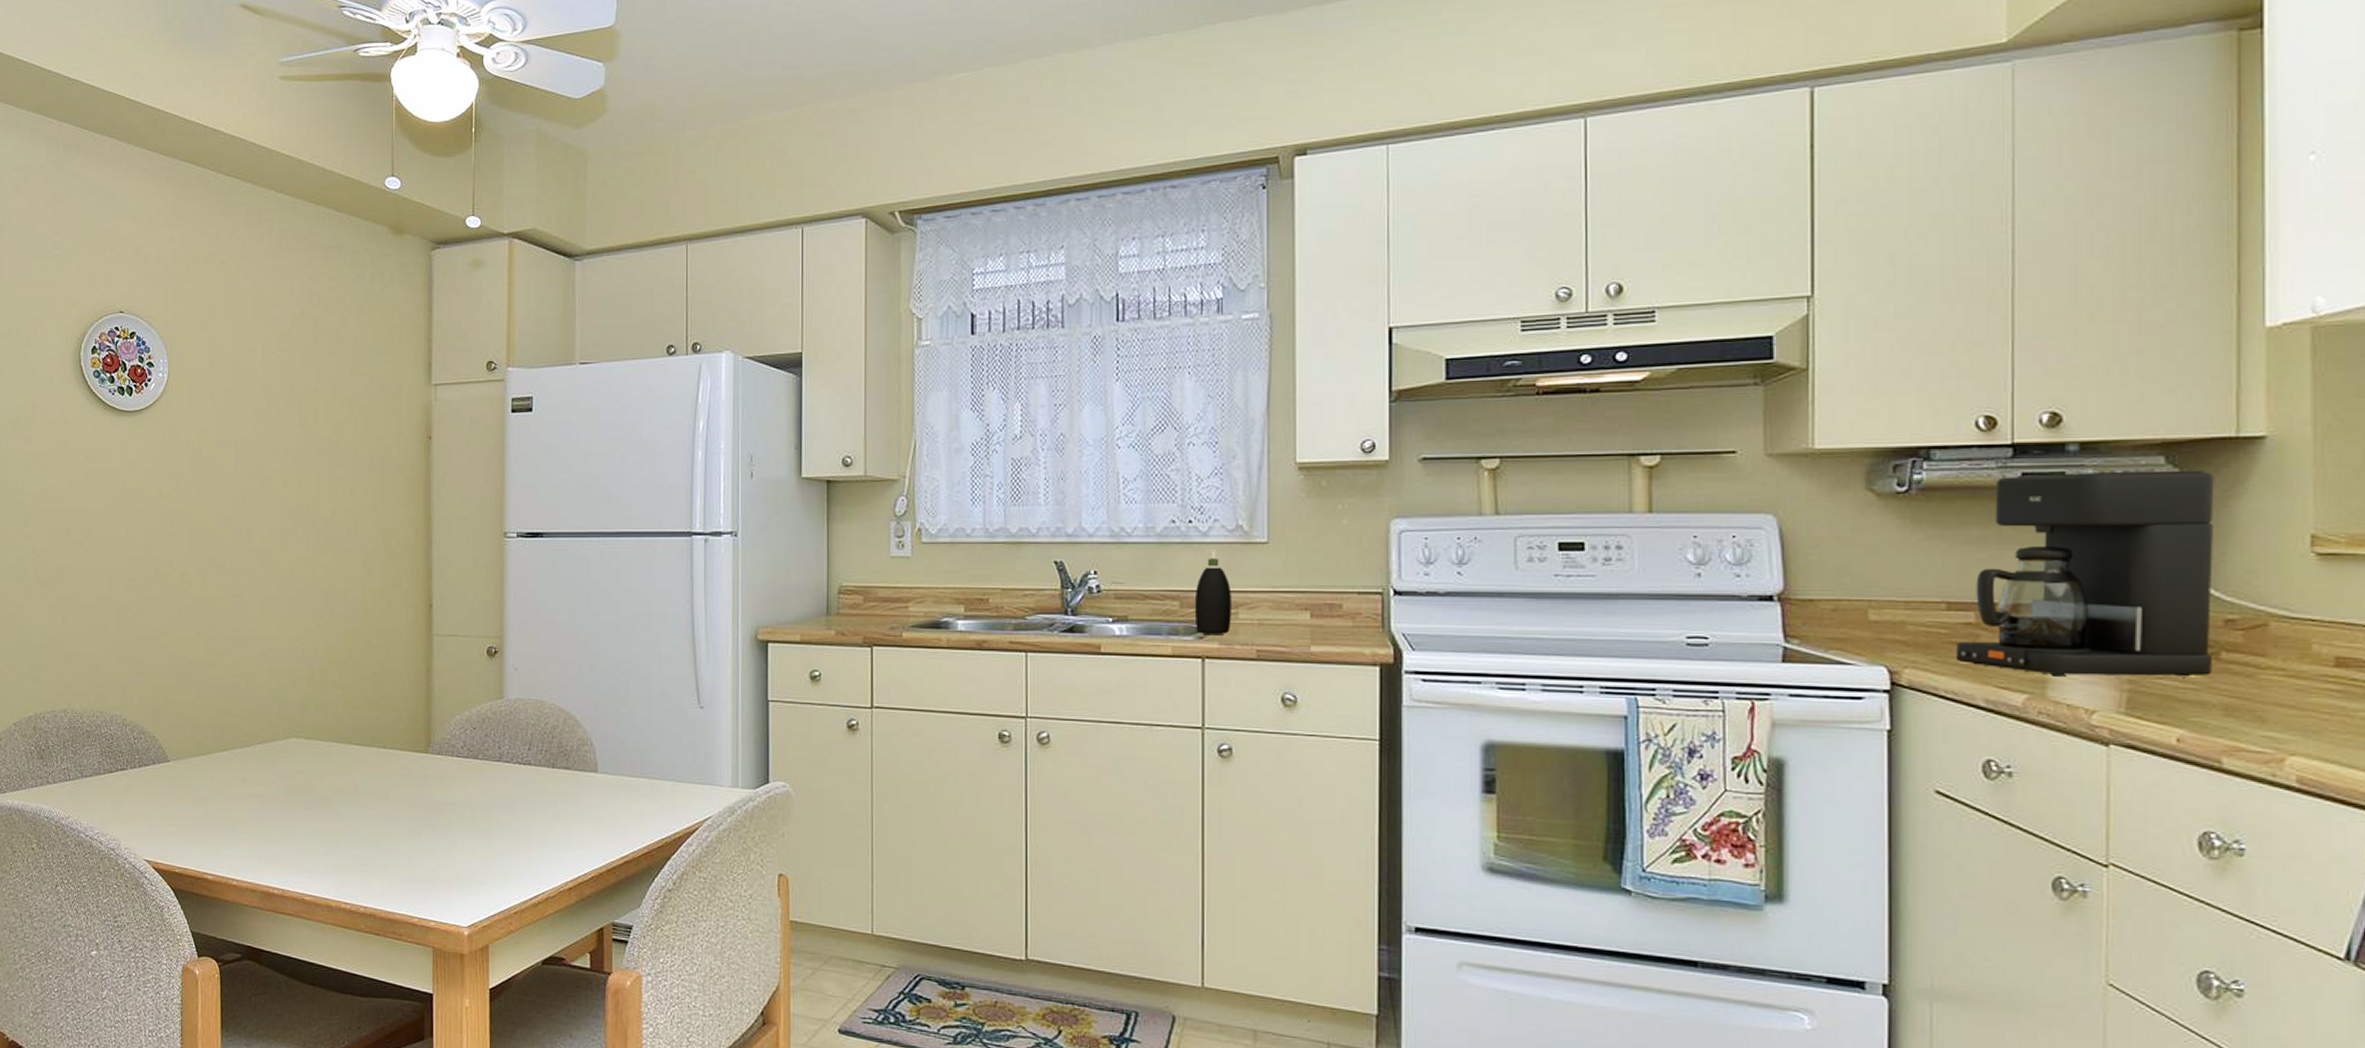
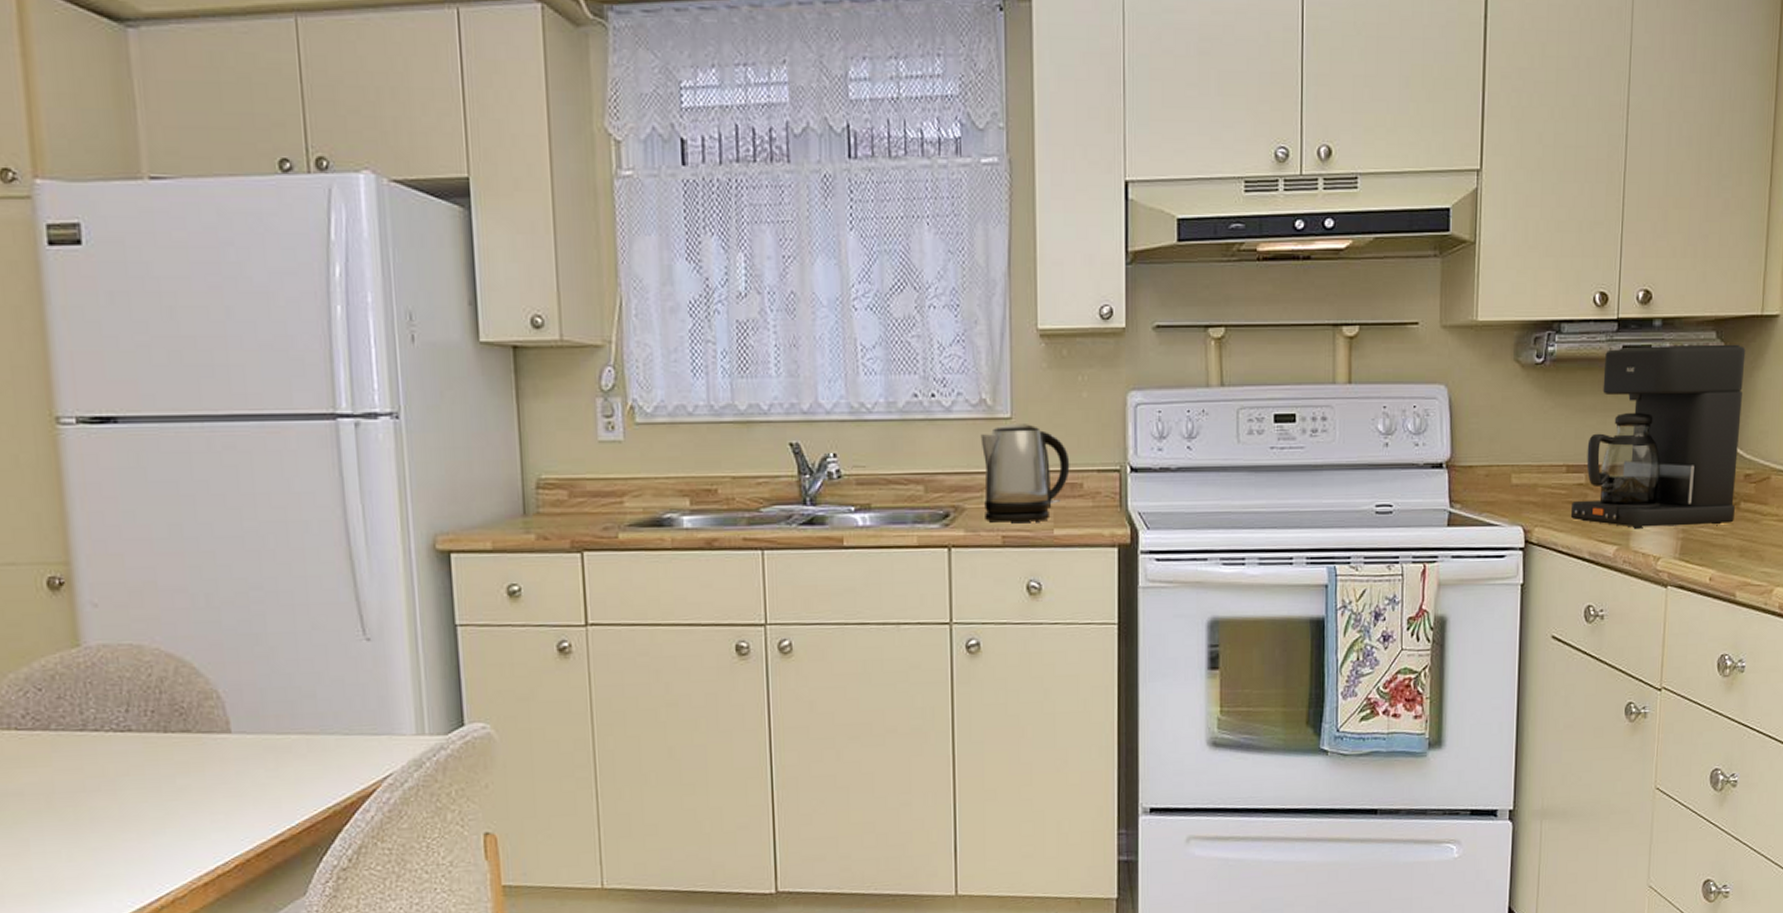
soap dispenser: present [1194,548,1232,634] -> none [939,425,977,521]
kettle: none [1236,548,1328,638] -> present [980,424,1070,523]

